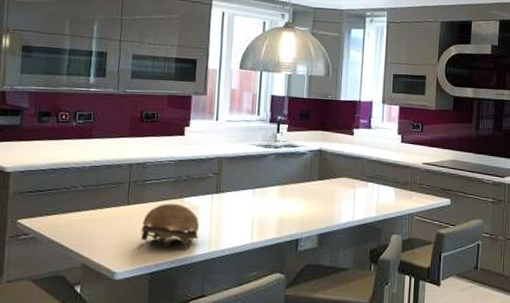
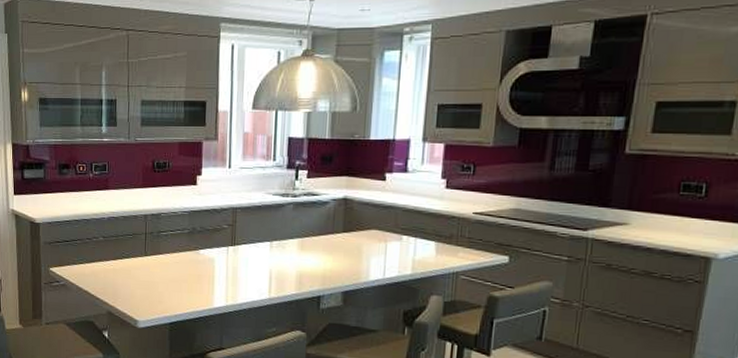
decorative bowl: present [141,203,199,250] -> none [159,255,216,302]

